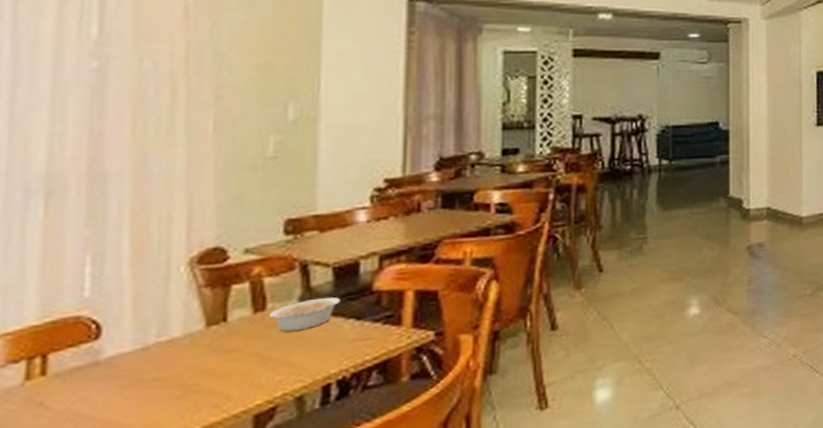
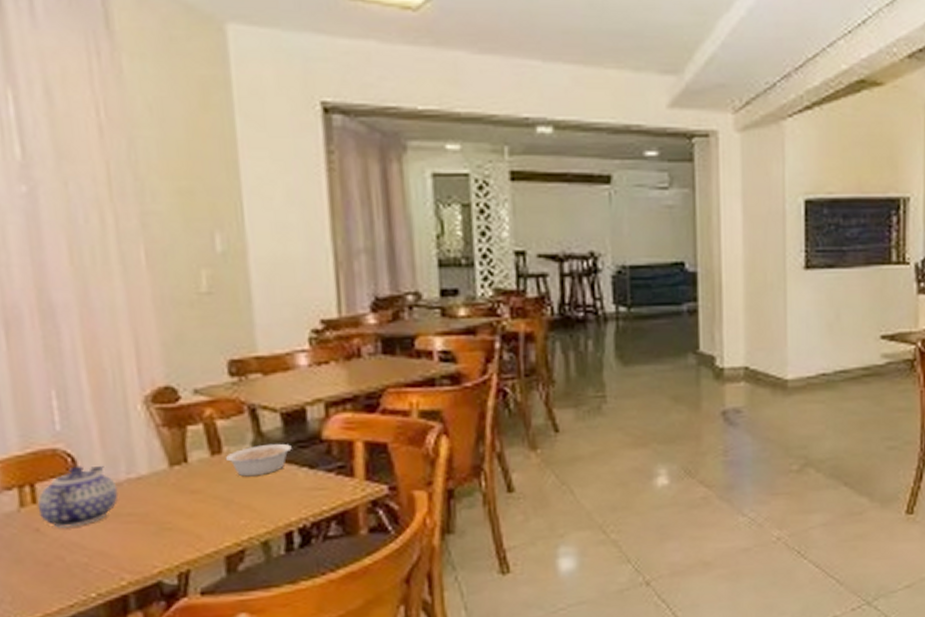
teapot: none [46,330,144,401] -> present [37,464,119,529]

